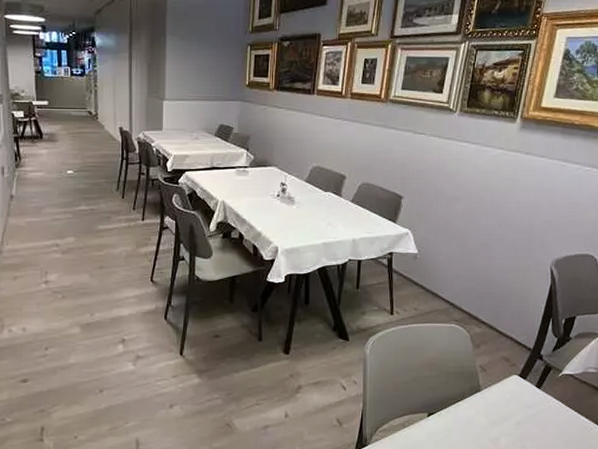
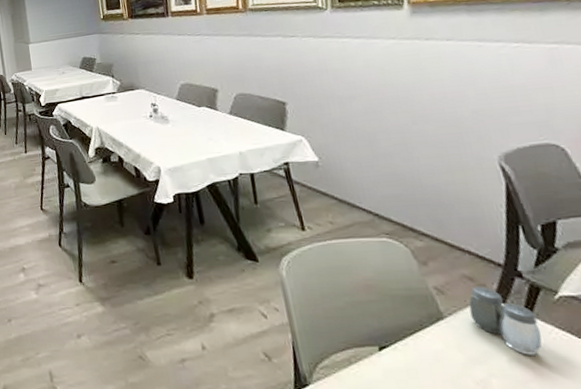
salt and pepper shaker: none [500,365,543,419] -> present [468,286,542,355]

